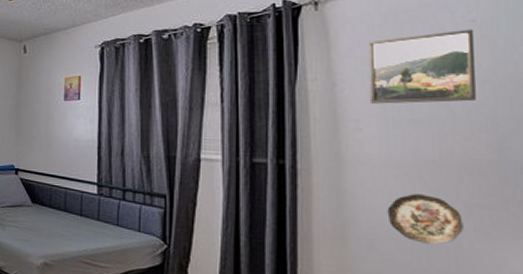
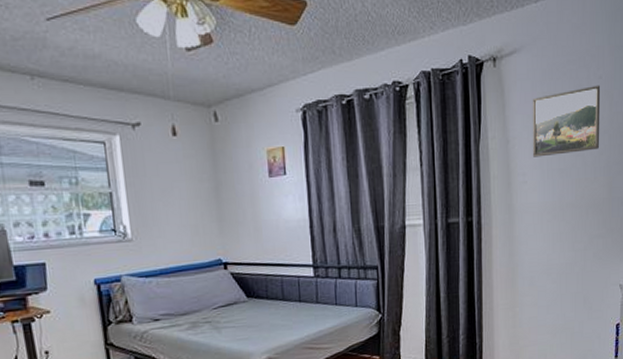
decorative plate: present [387,194,464,245] -> none [542,233,587,273]

